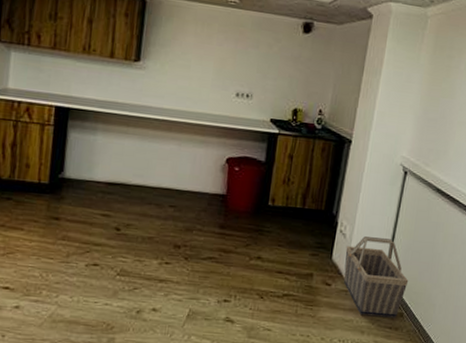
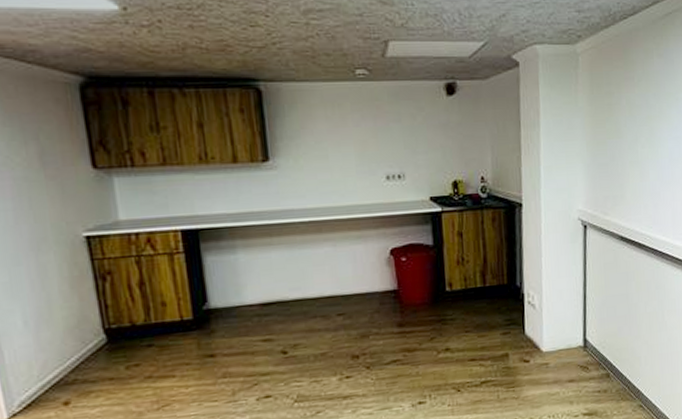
basket: present [343,236,409,318] -> none [537,300,609,386]

